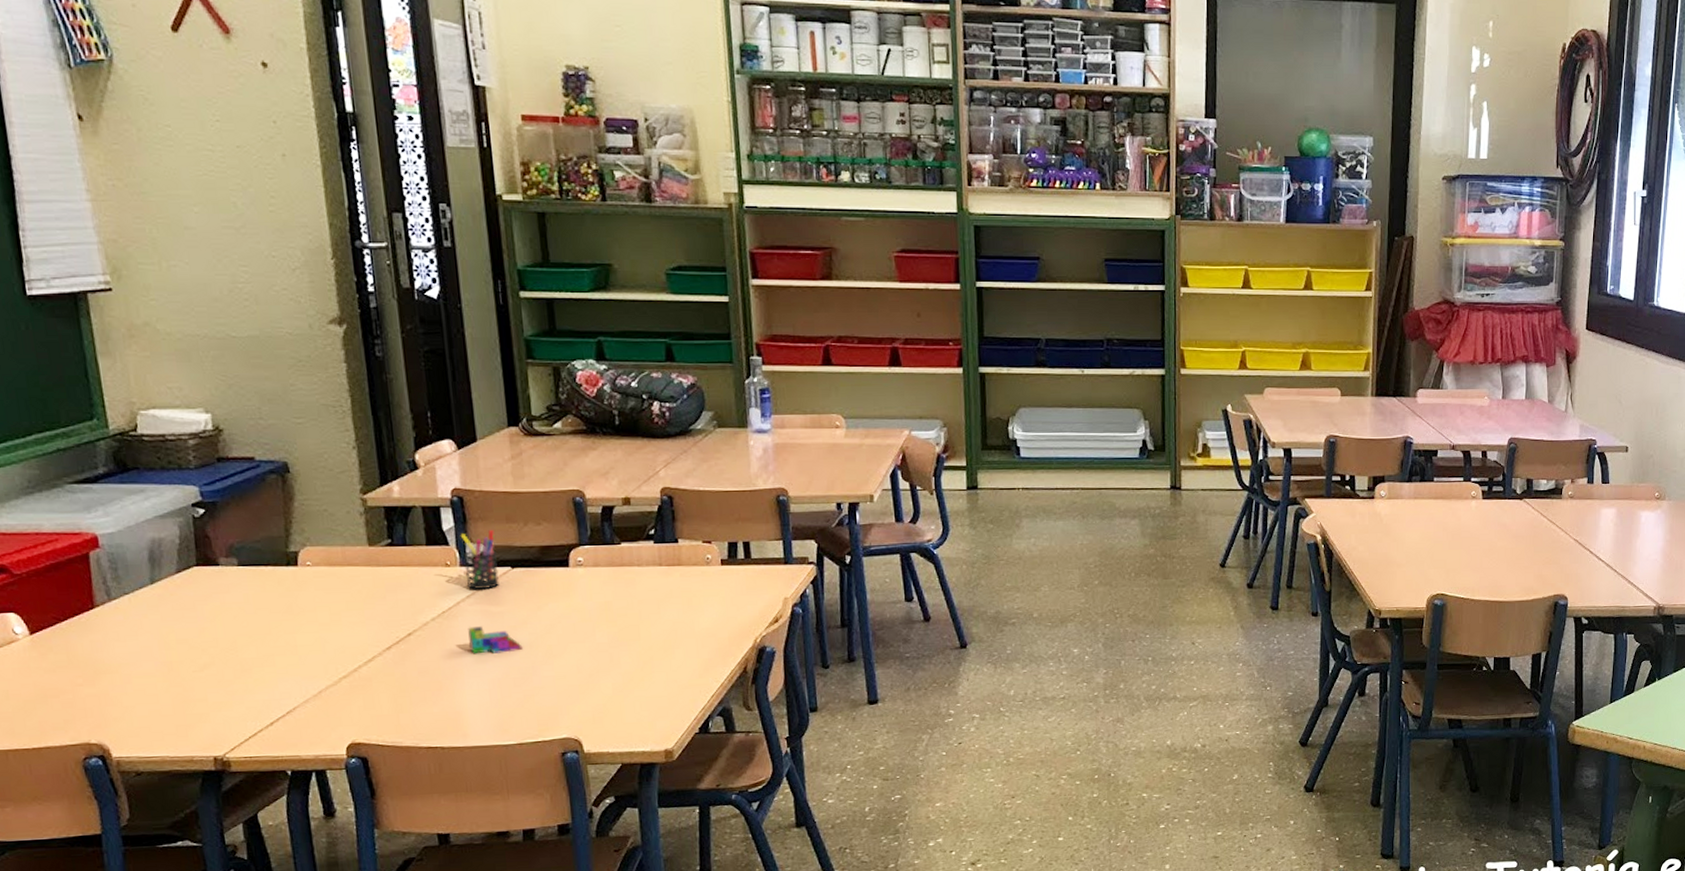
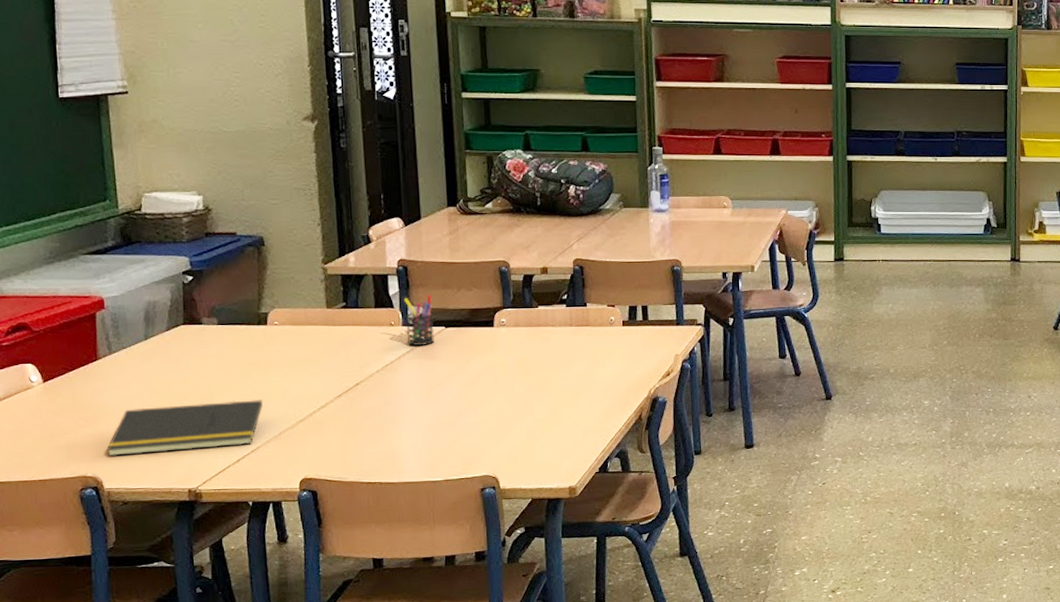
notepad: none [112,653,298,721] -> present [106,400,264,457]
toy blocks: present [468,625,523,654] -> none [406,377,452,402]

